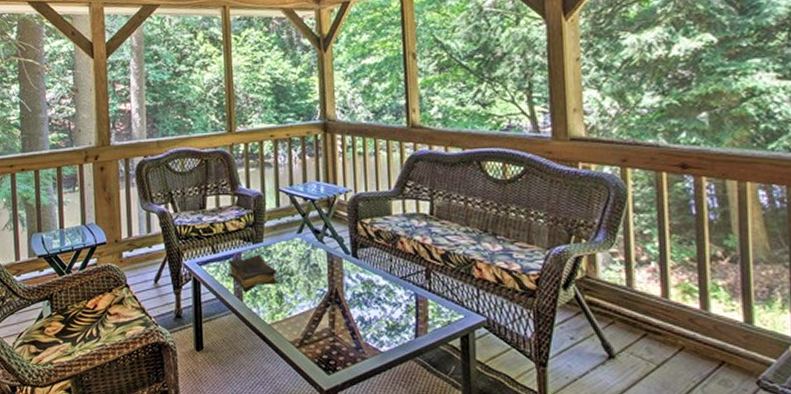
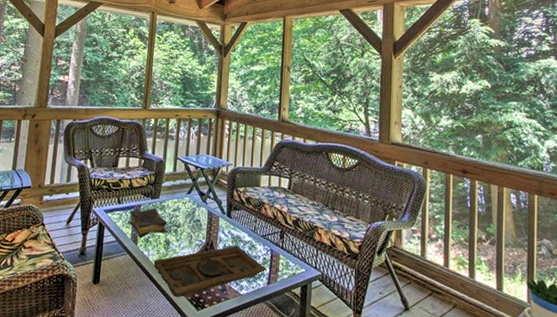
decorative tray: none [266,292,412,361] -> present [153,245,267,298]

